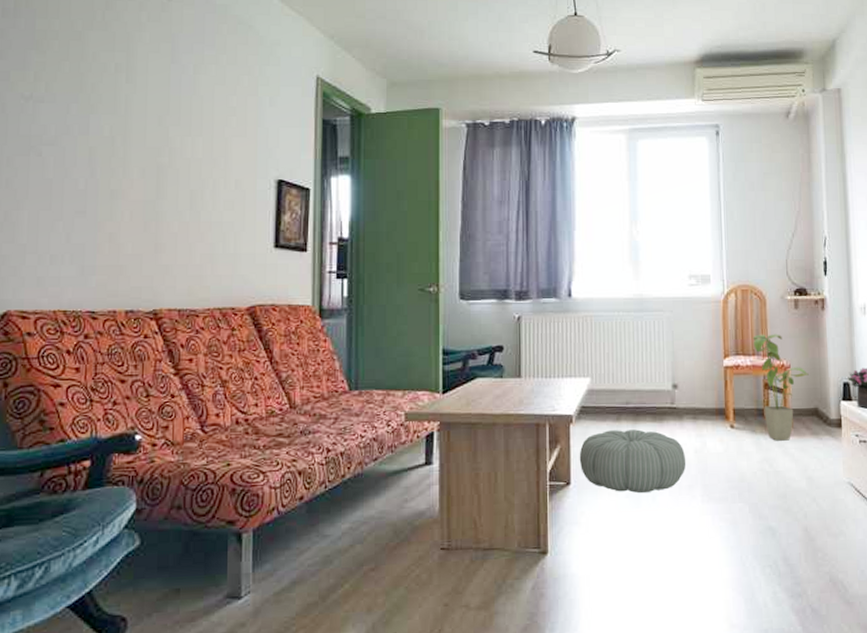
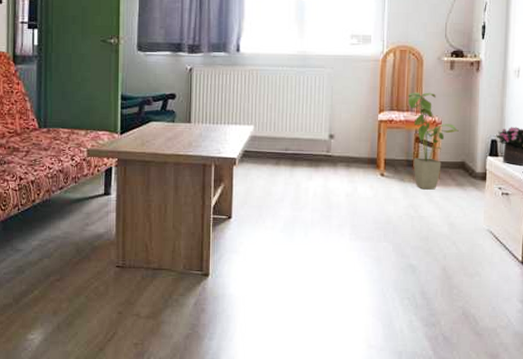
pouf: present [579,429,686,493] -> none [240,173,338,228]

